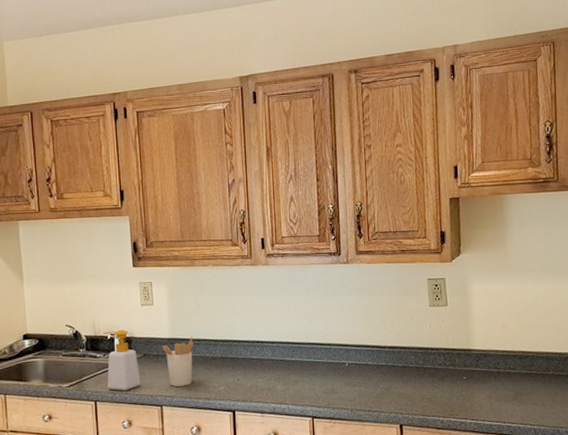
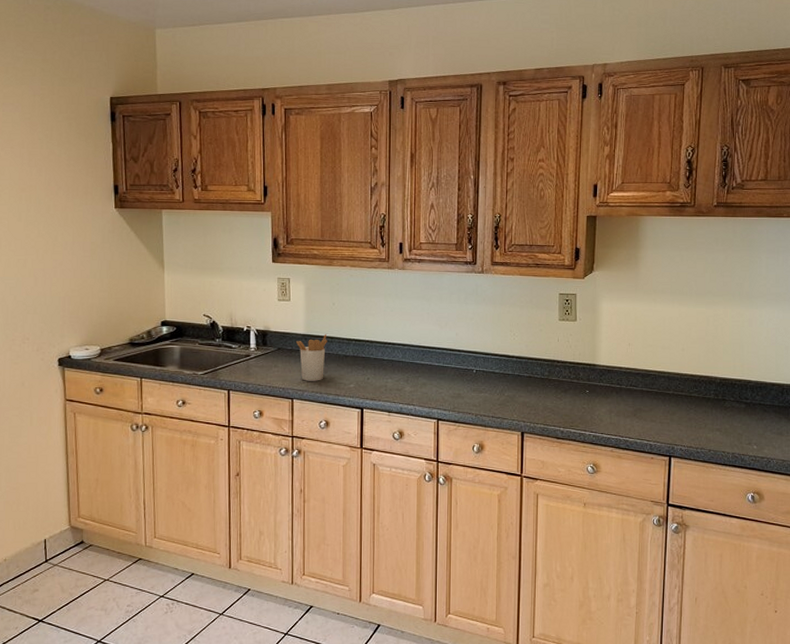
soap bottle: present [103,330,141,391] -> none [239,323,274,382]

